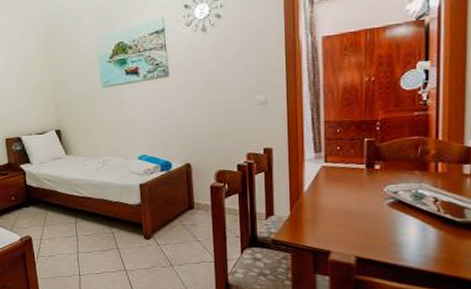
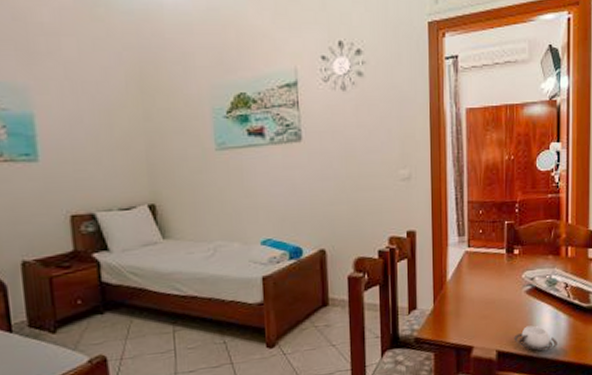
cup: none [374,236,425,261] -> present [514,325,557,351]

